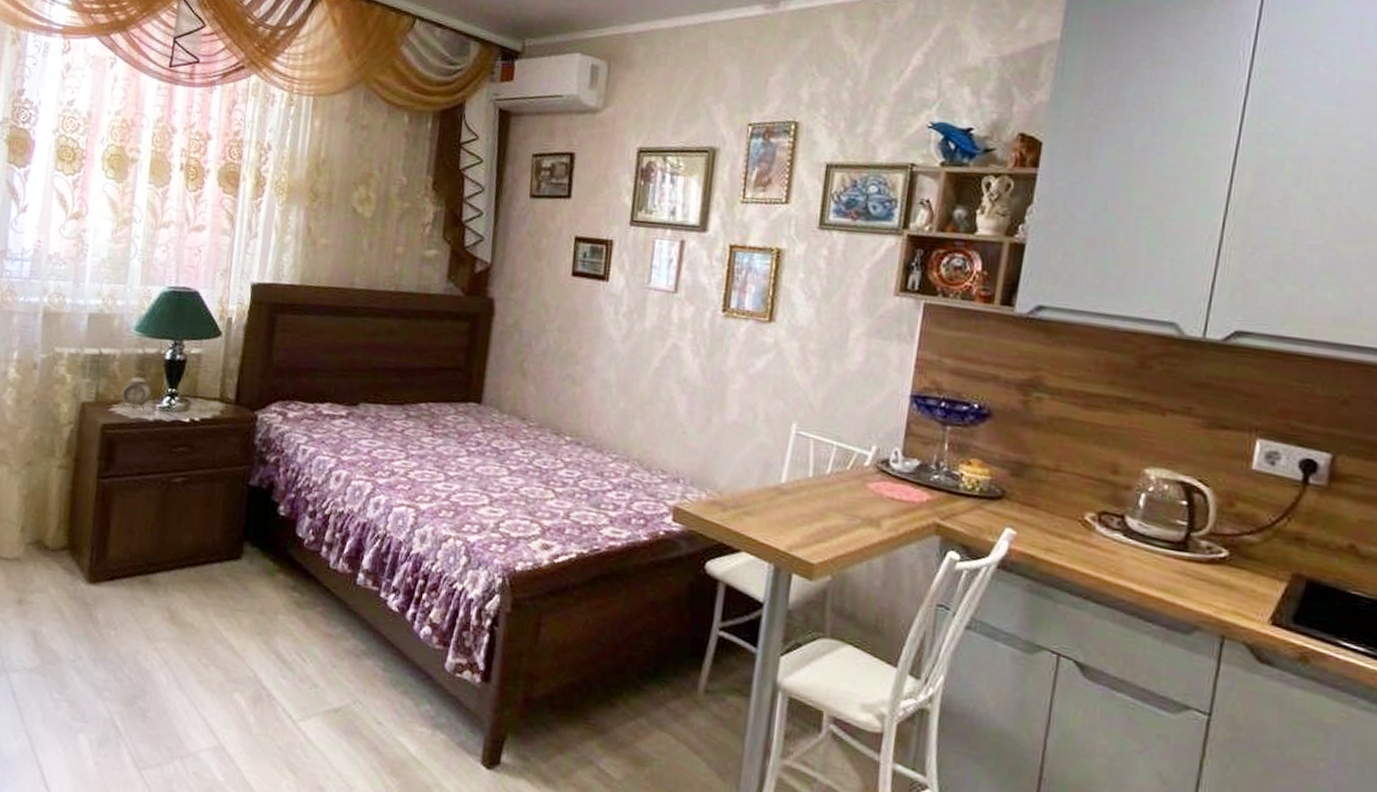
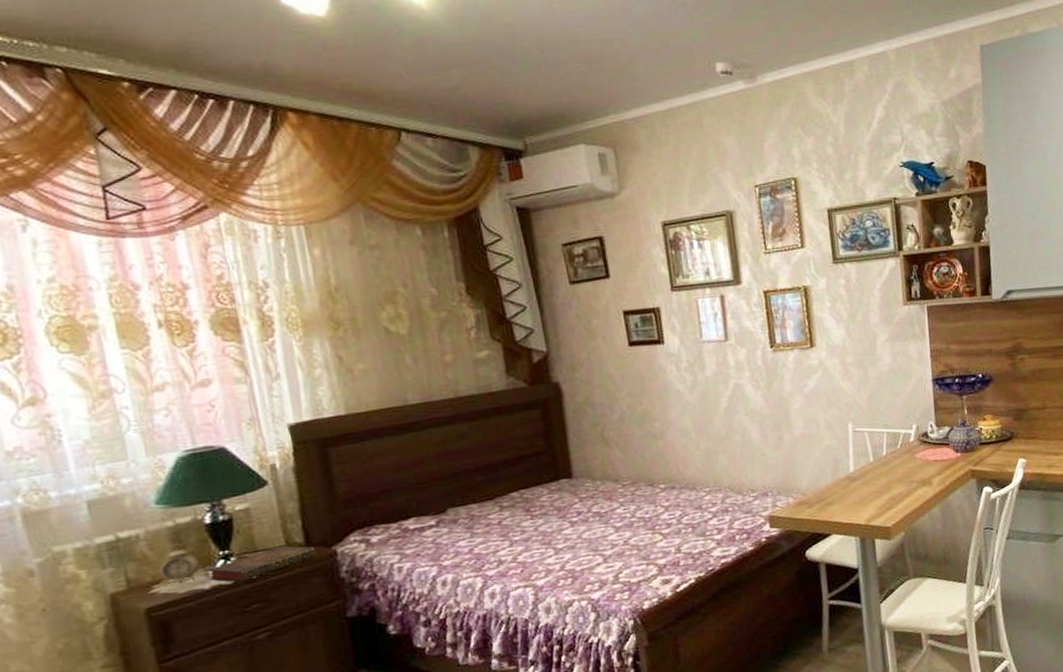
book: none [154,397,242,424] -> present [208,545,317,583]
teapot: none [913,455,959,502] -> present [947,419,981,453]

